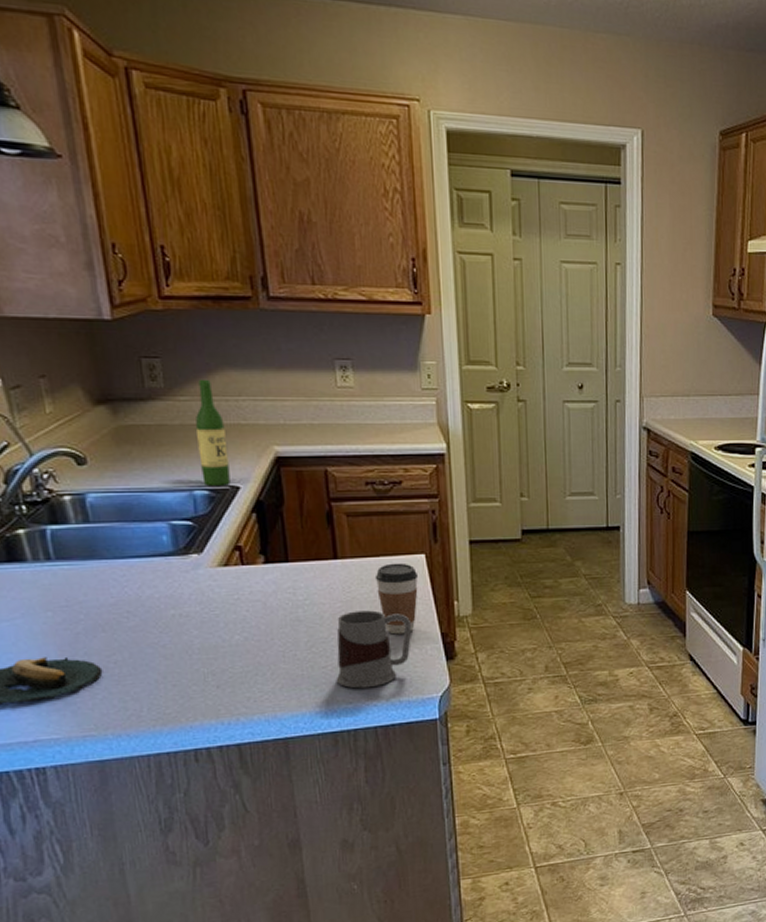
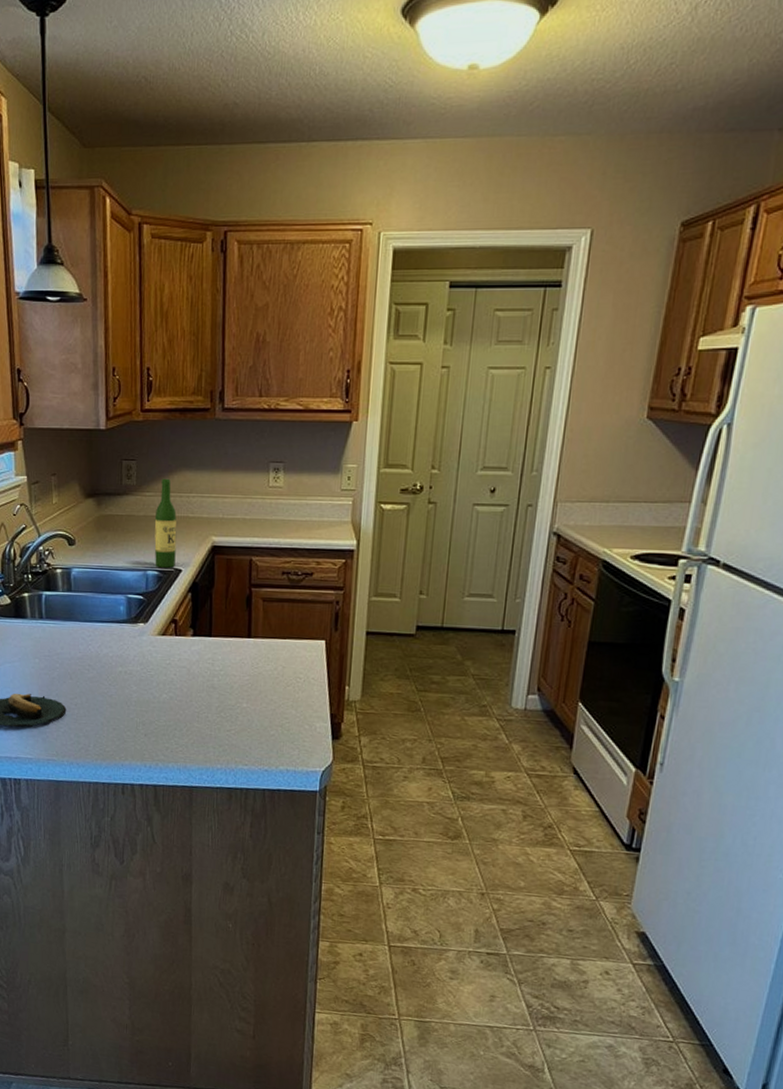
mug: present [336,610,412,689] -> none [236,685,306,754]
coffee cup: present [374,563,419,635] -> none [279,646,318,711]

